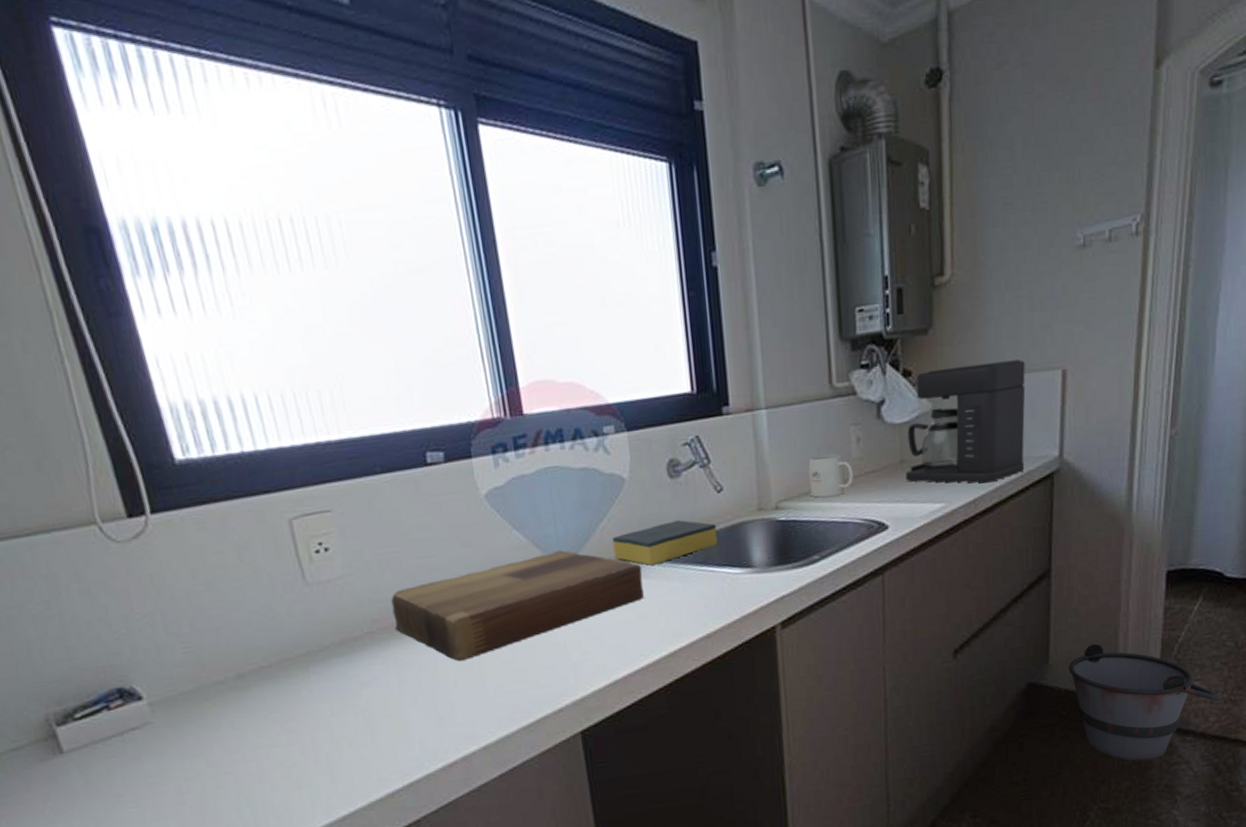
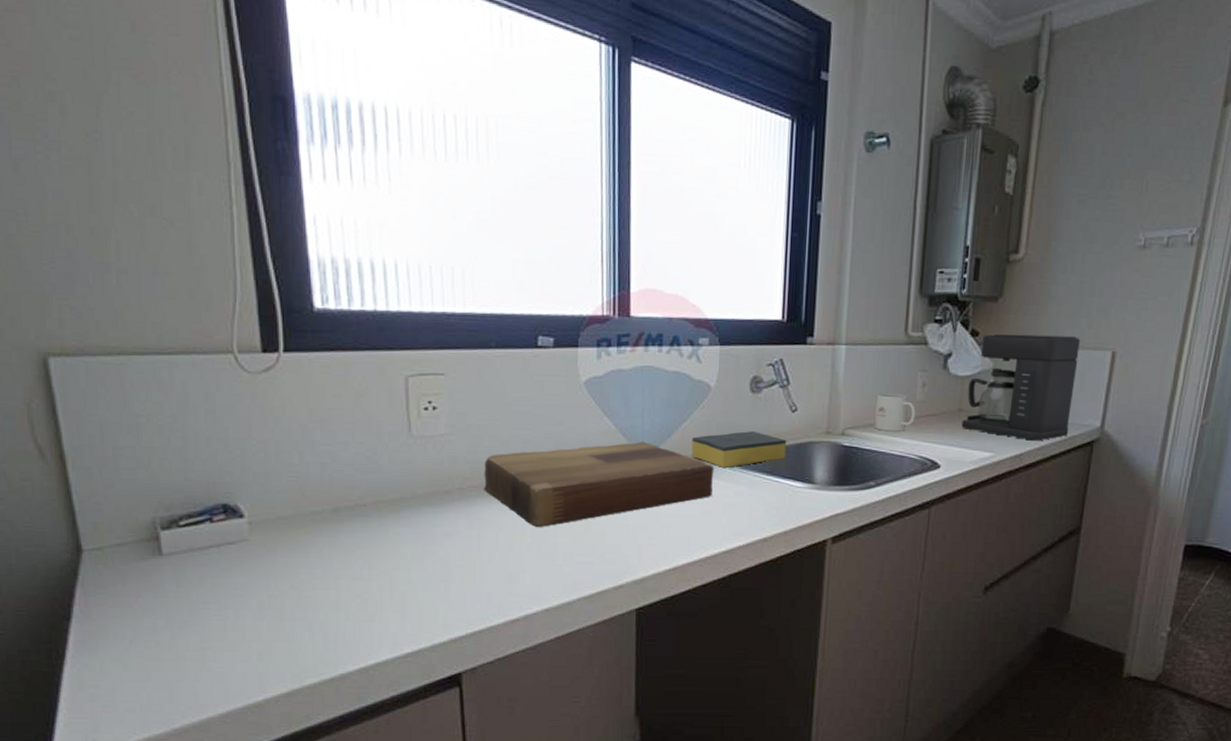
bucket: present [1068,643,1222,762] -> none [1086,601,1222,717]

